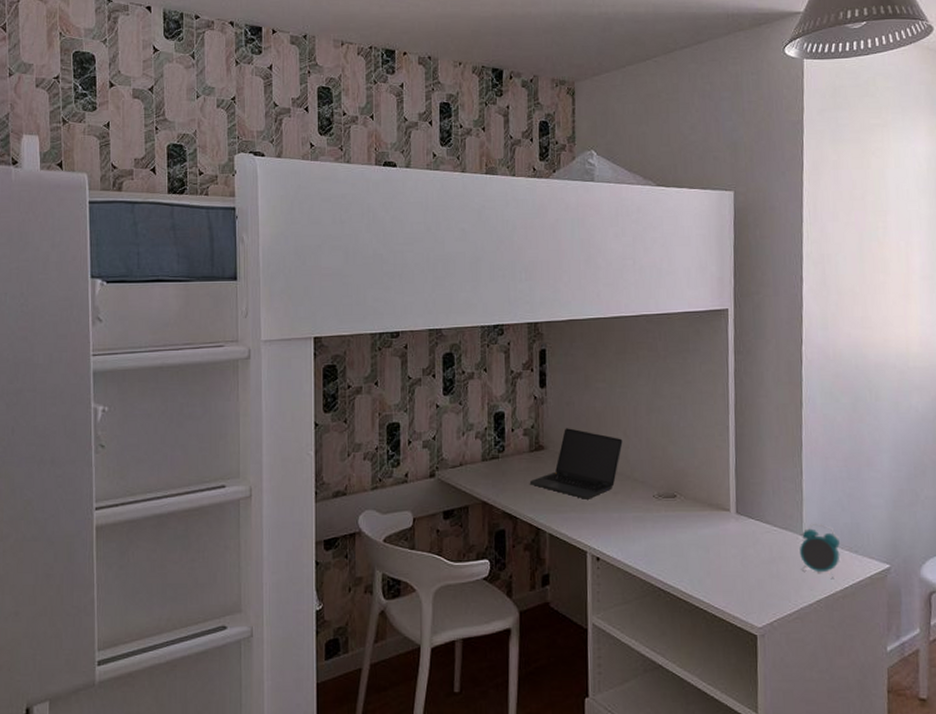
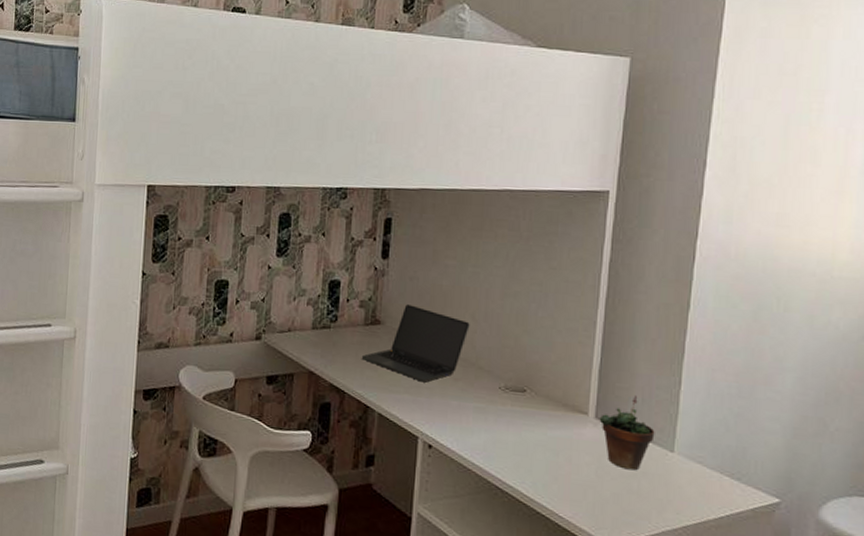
succulent plant: none [739,488,786,556] -> present [599,394,655,471]
alarm clock: present [800,523,840,578] -> none [668,440,719,504]

